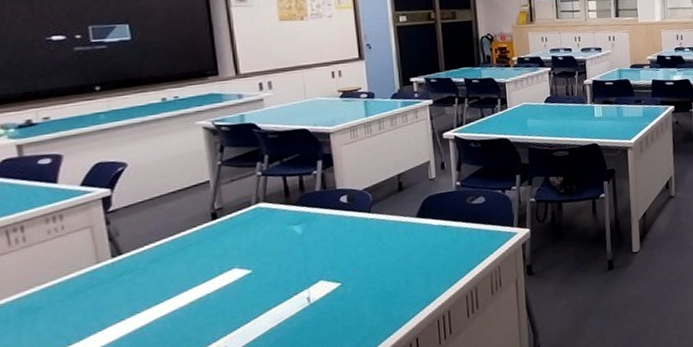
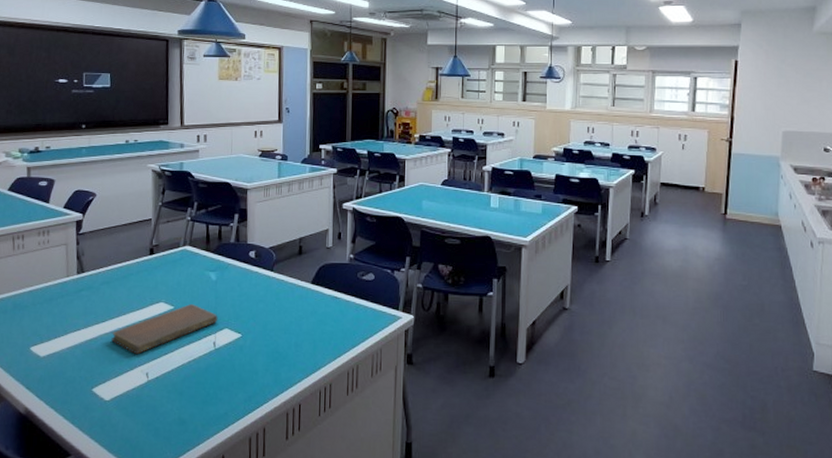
notebook: none [171,263,310,331] -> present [111,304,218,355]

